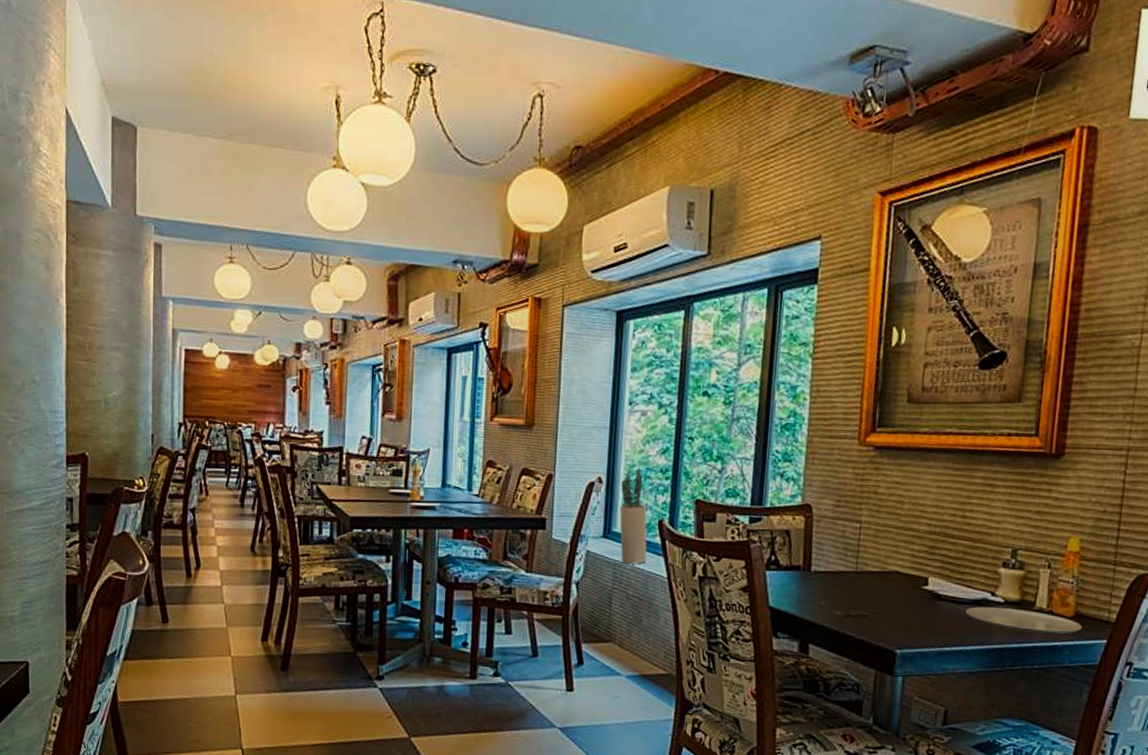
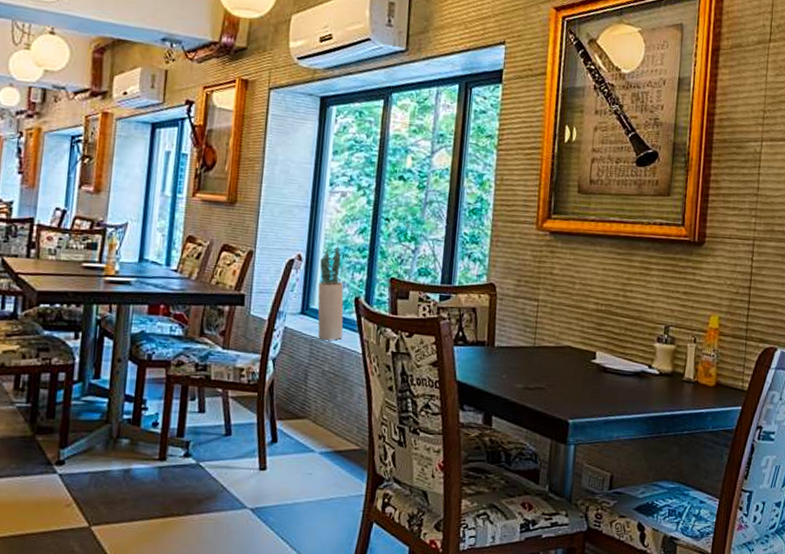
plate: present [965,606,1082,634] -> none [627,378,722,402]

